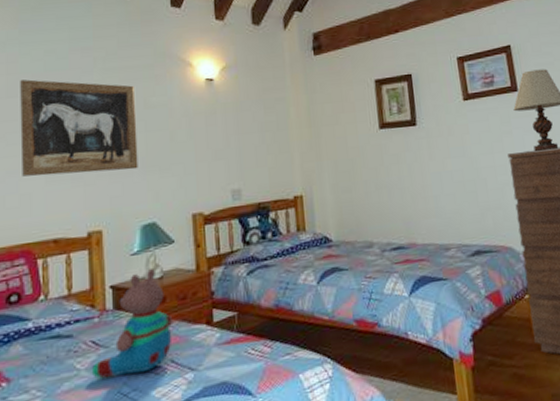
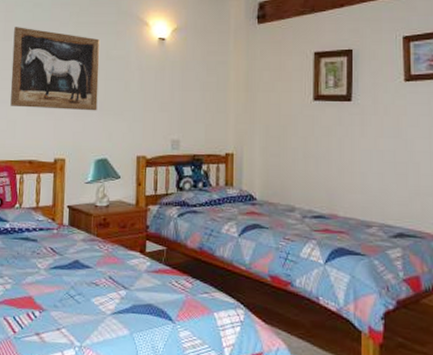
teddy bear: present [91,269,173,378] -> none [48,197,114,282]

